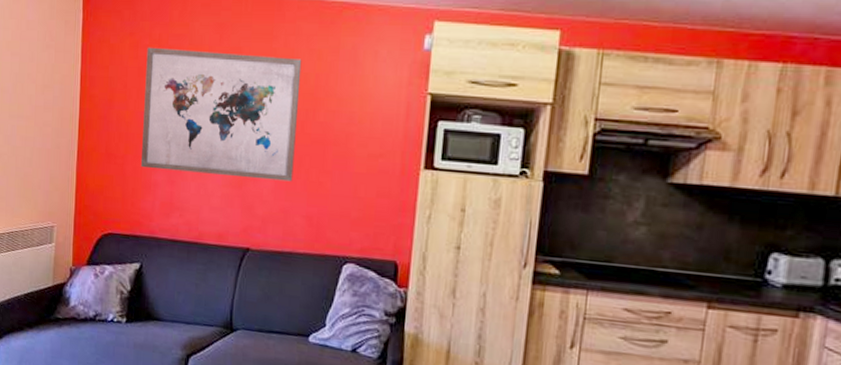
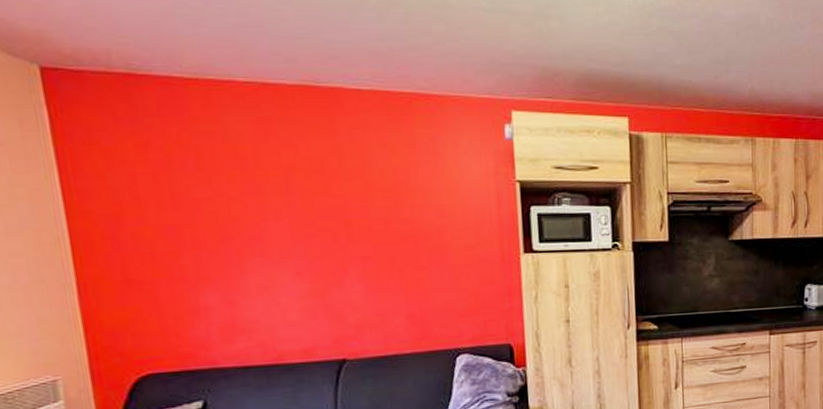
wall art: present [140,47,302,182] -> none [161,148,385,292]

